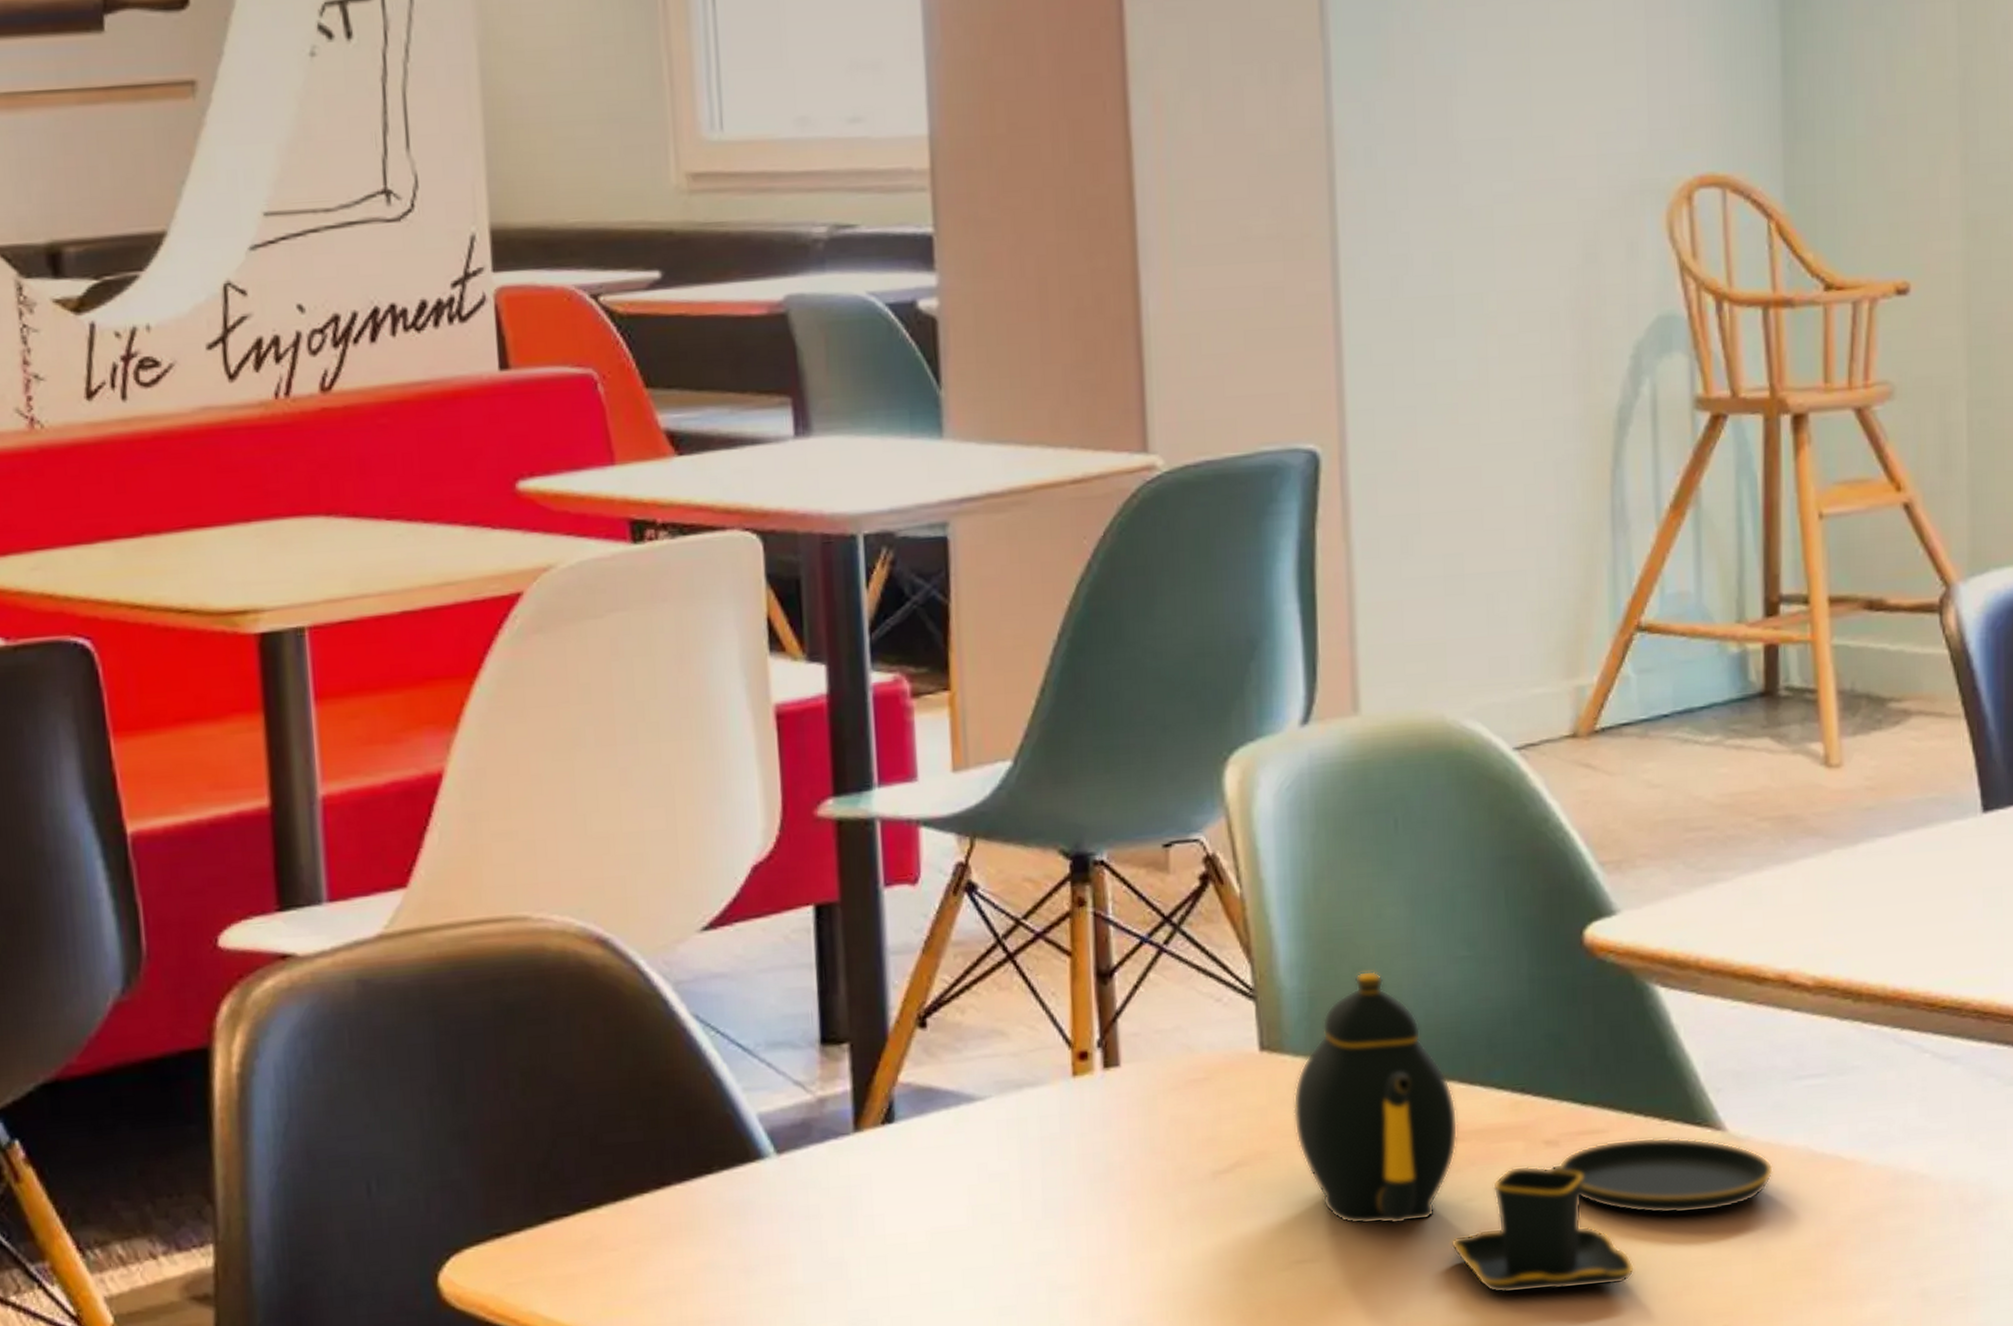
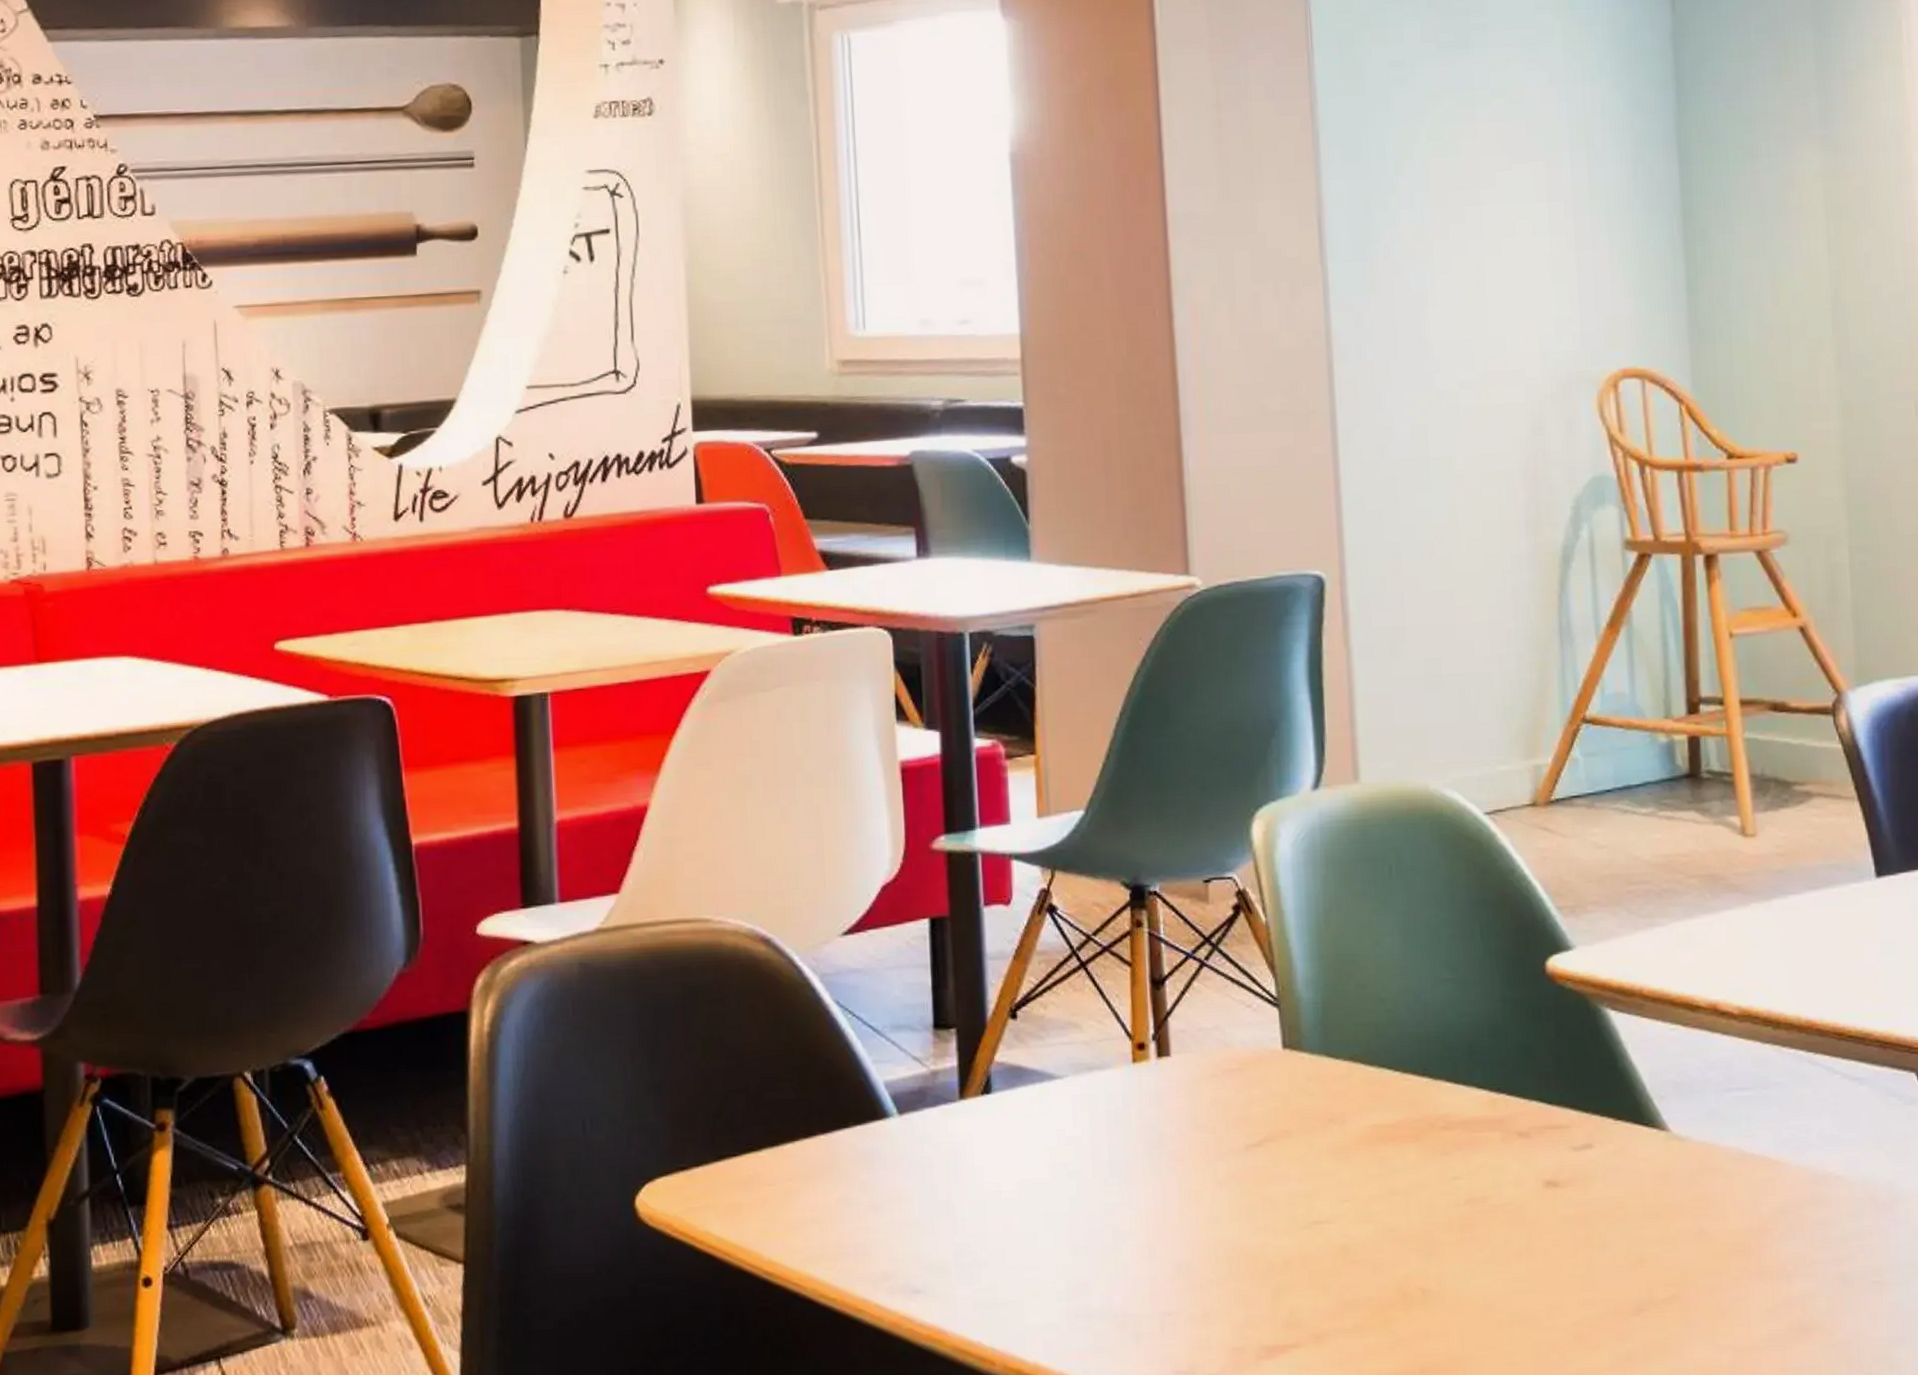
teapot: present [1293,970,1774,1294] -> none [1310,987,1711,1258]

